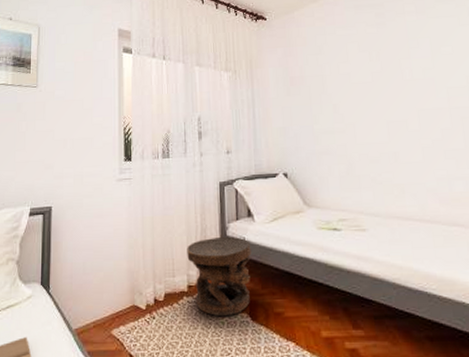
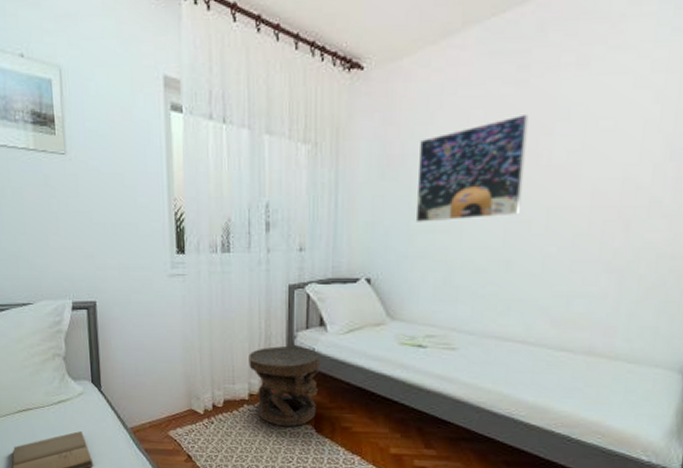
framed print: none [314,45,398,126] -> present [415,113,529,222]

